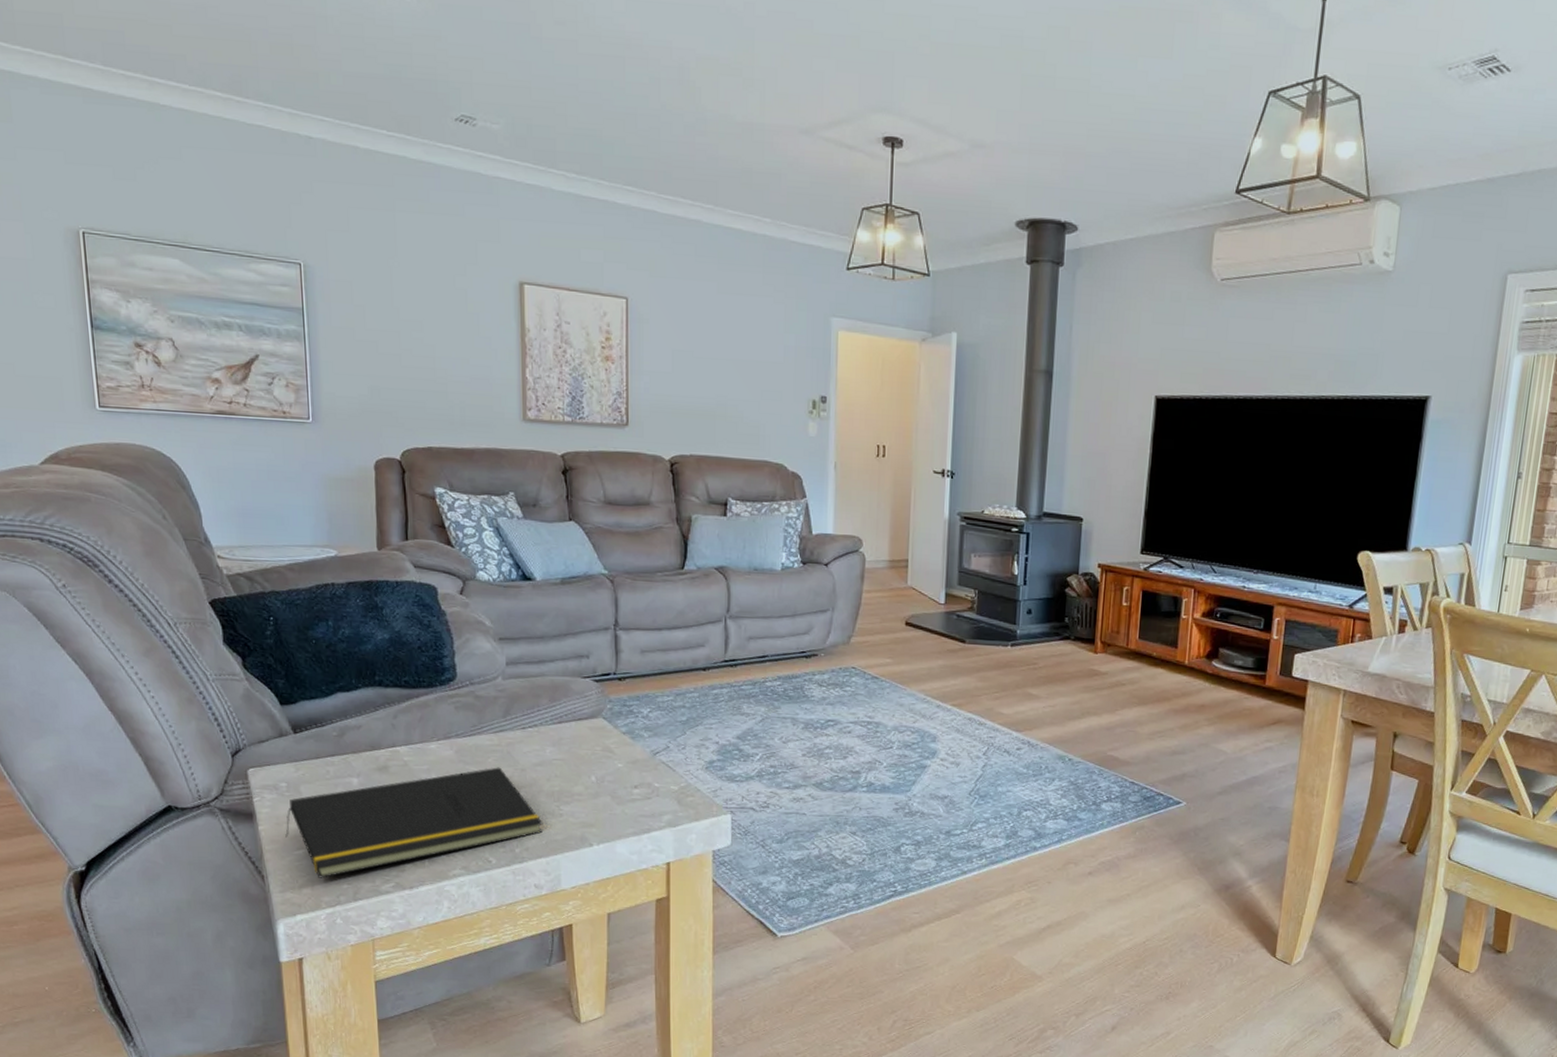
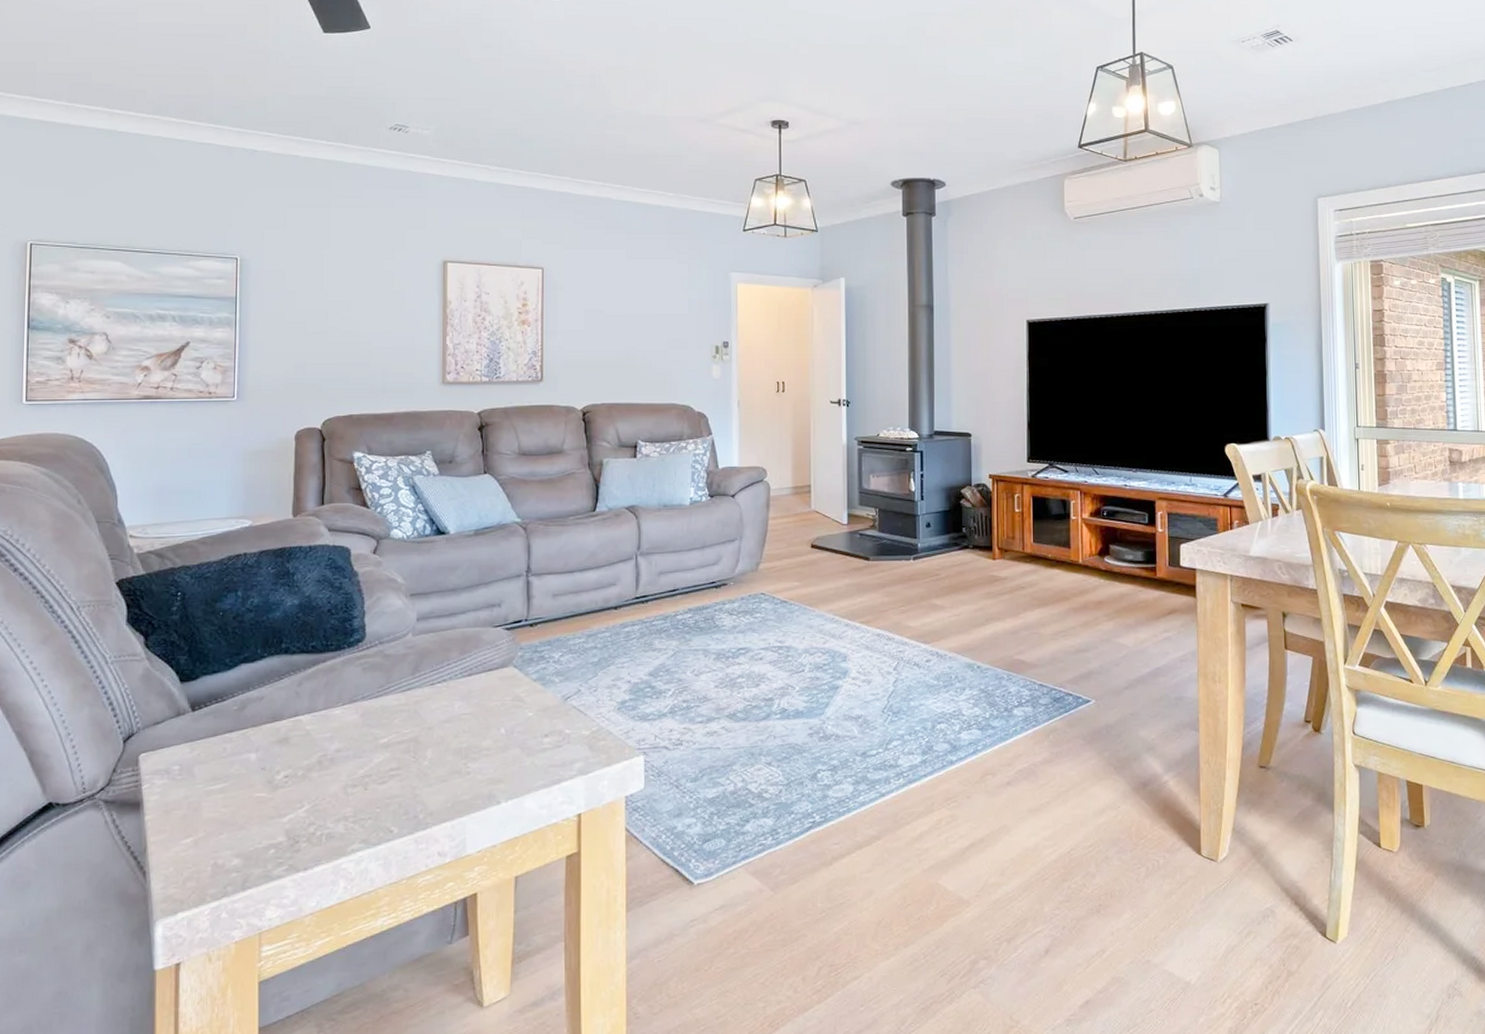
notepad: present [285,767,543,878] -> none [173,728,450,868]

